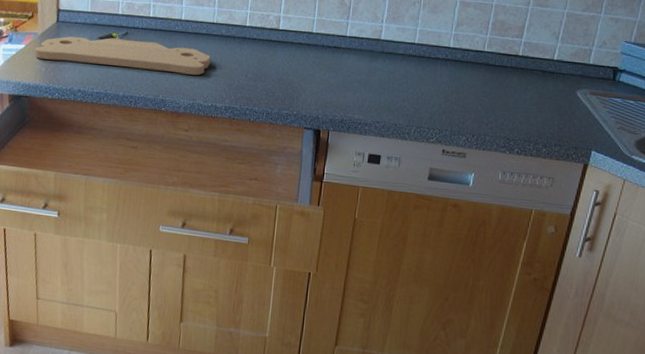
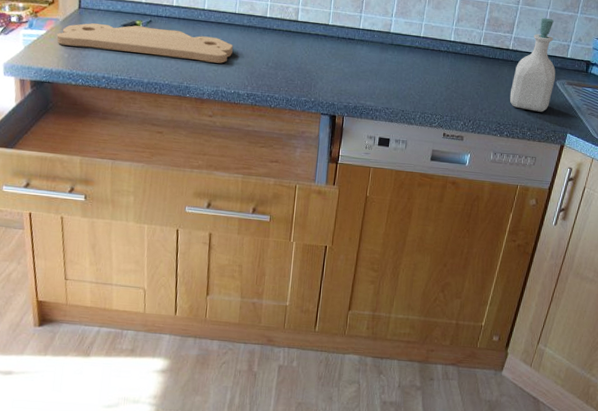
soap bottle: none [520,19,575,126] -> present [509,17,556,112]

